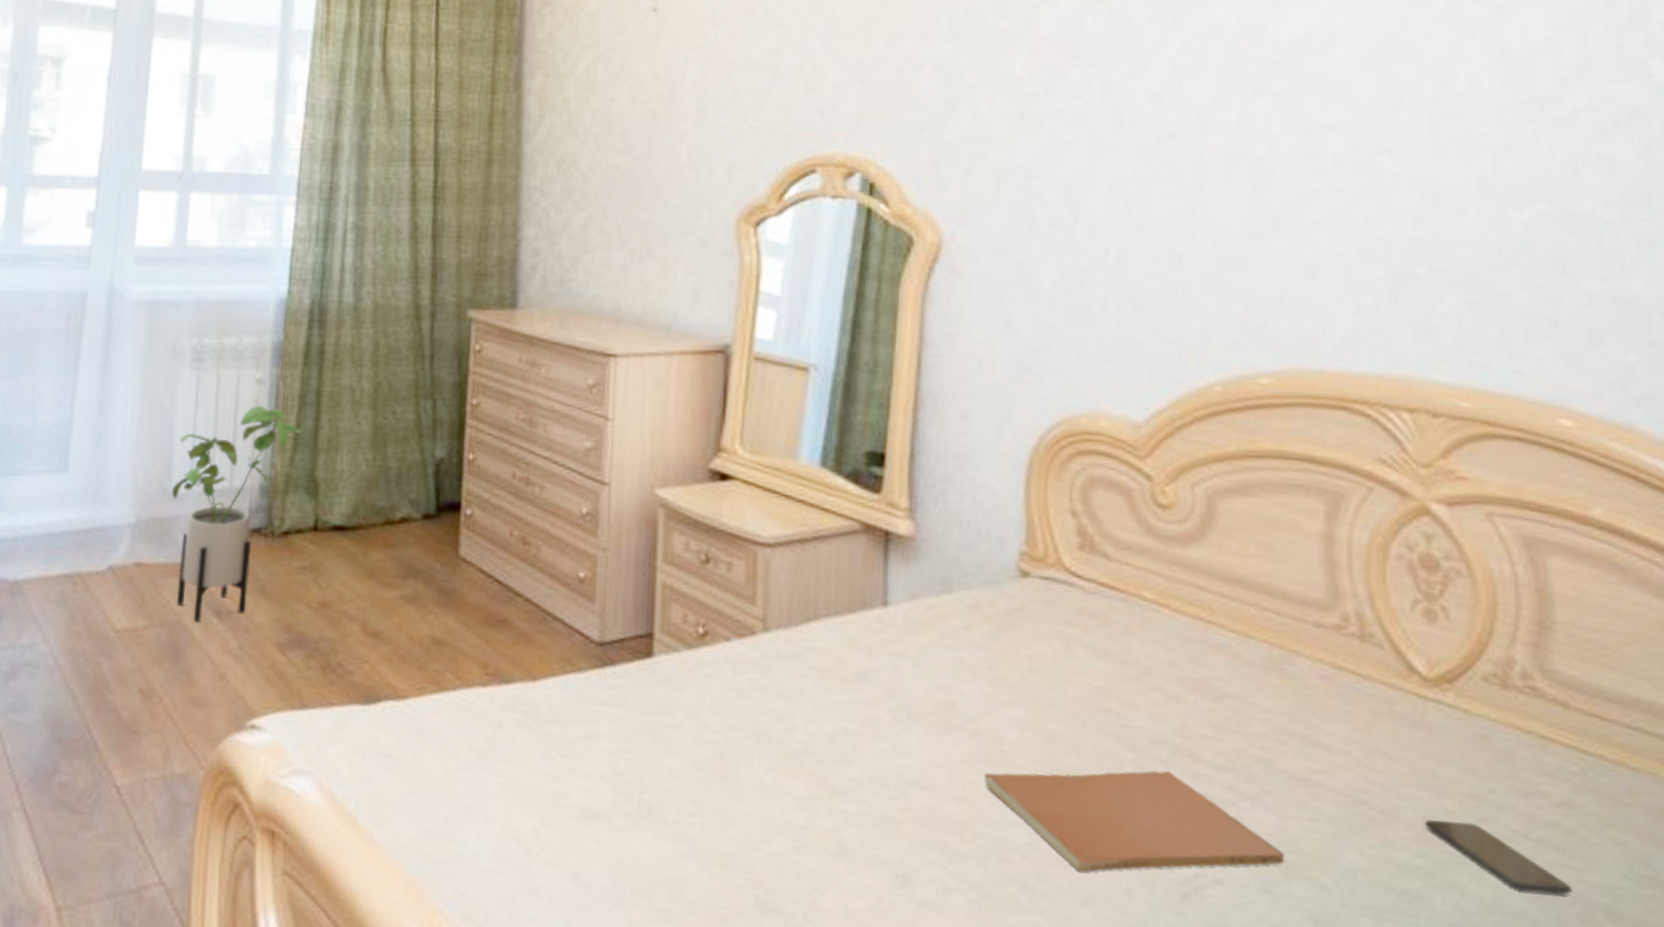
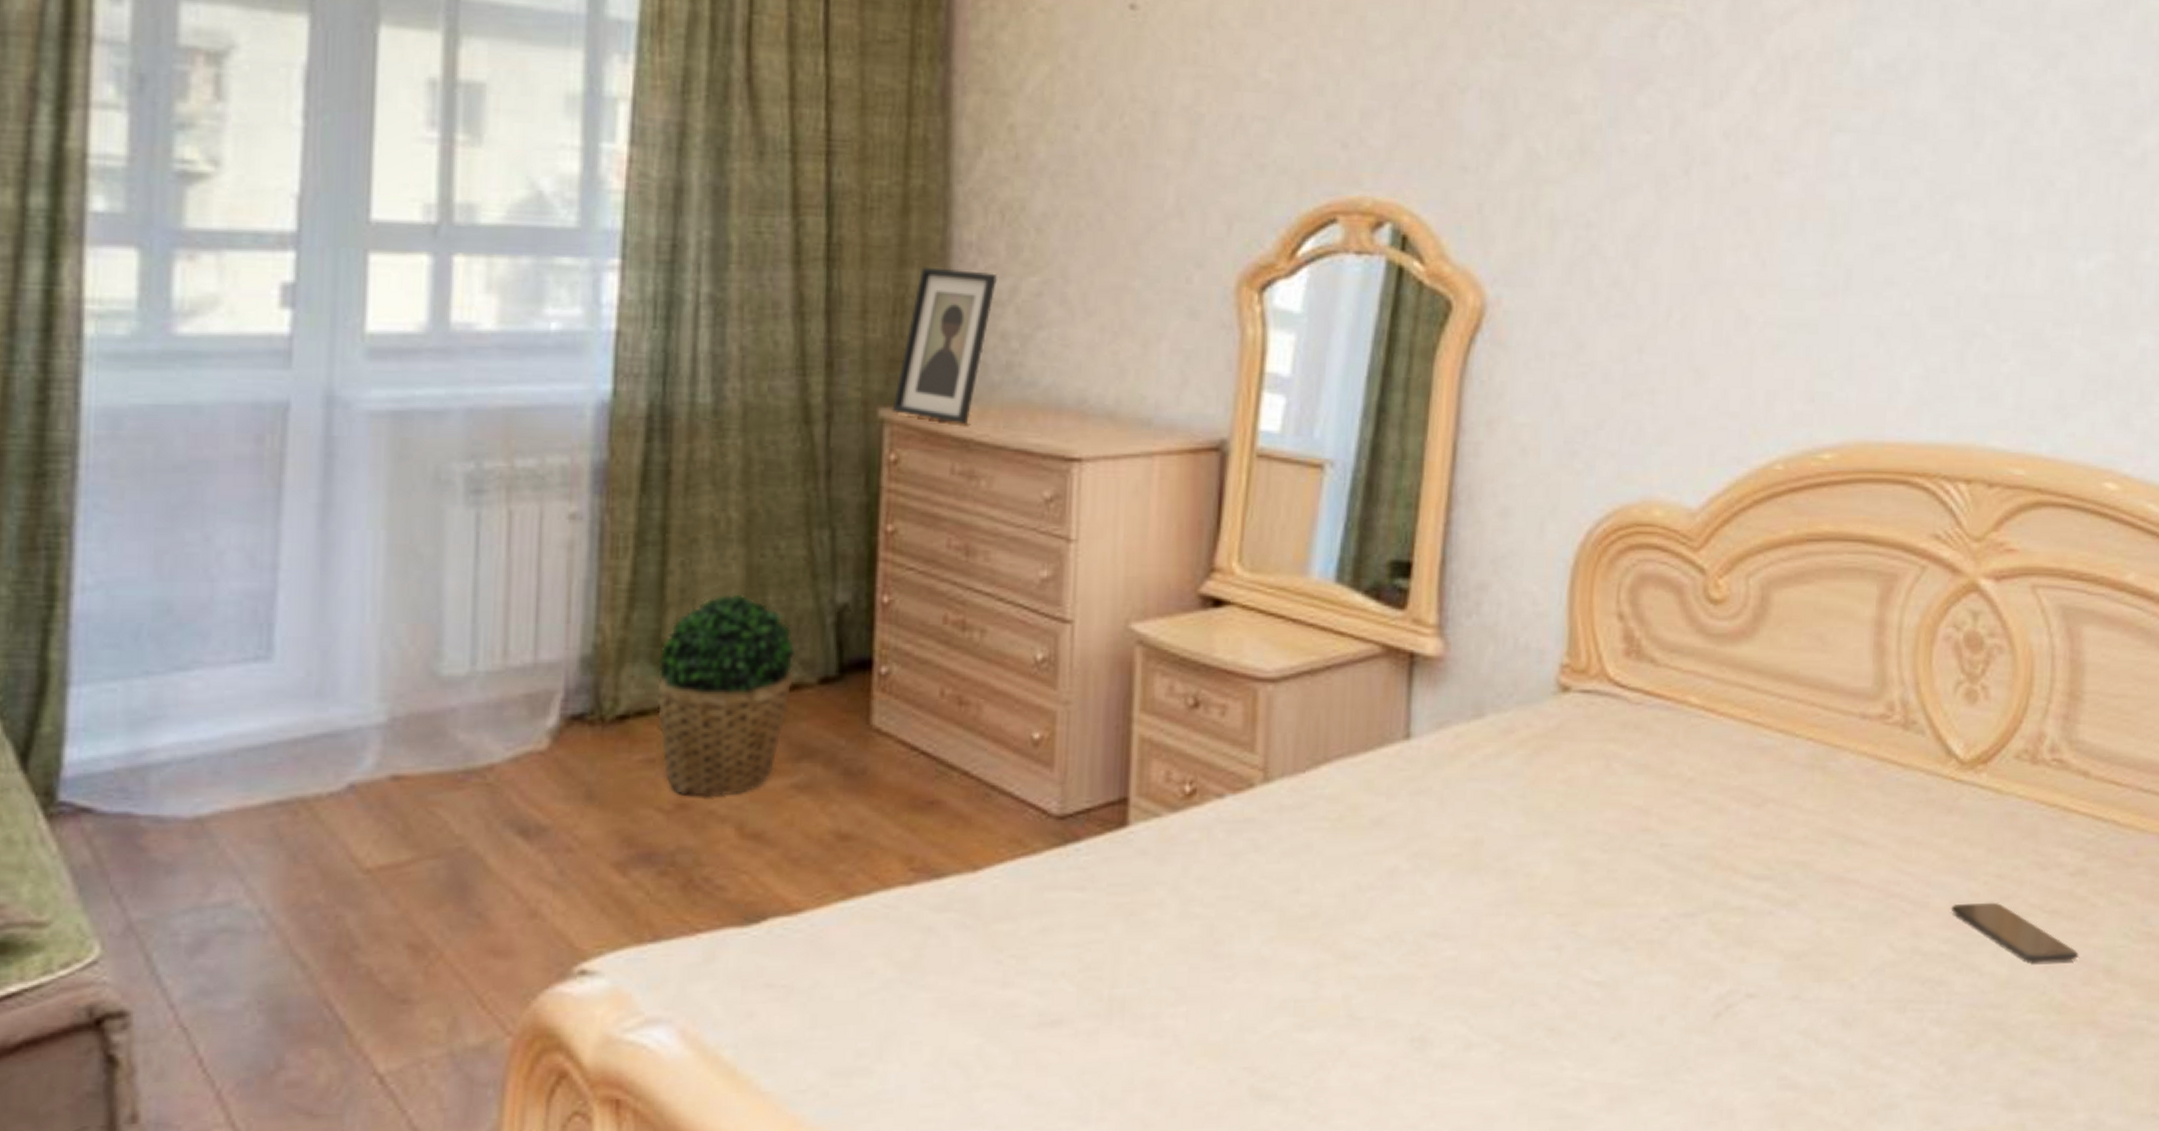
house plant: present [172,405,303,622] -> none [444,549,643,846]
potted plant: none [310,445,407,600] -> present [657,594,796,797]
picture frame: none [477,204,554,325] -> present [892,267,997,425]
book: present [985,770,1285,873] -> none [1513,886,1817,1006]

